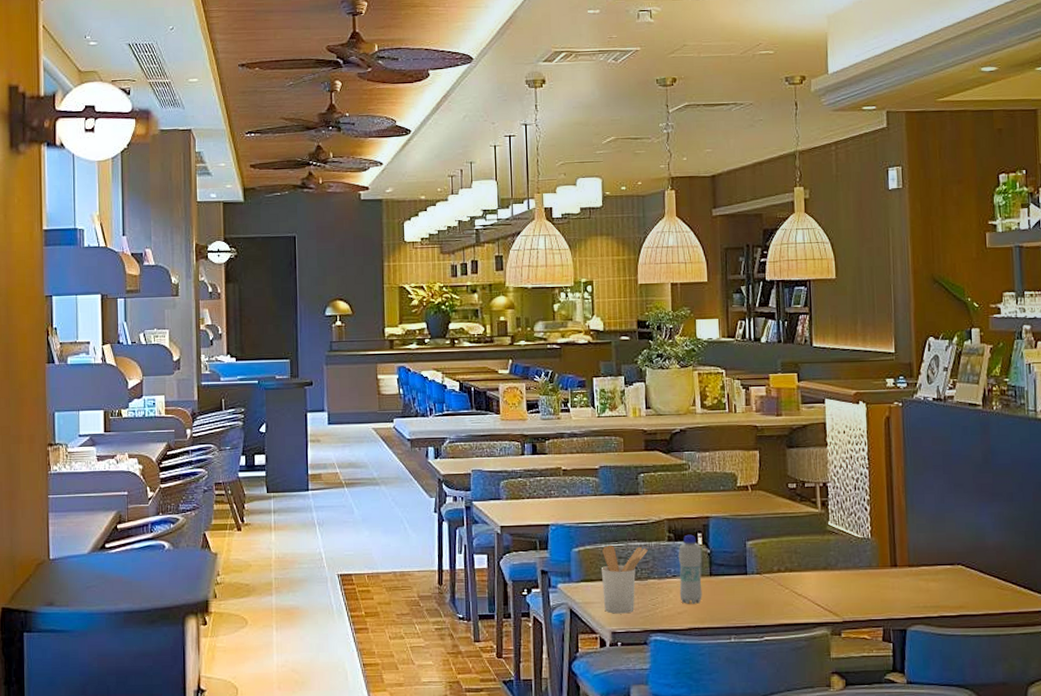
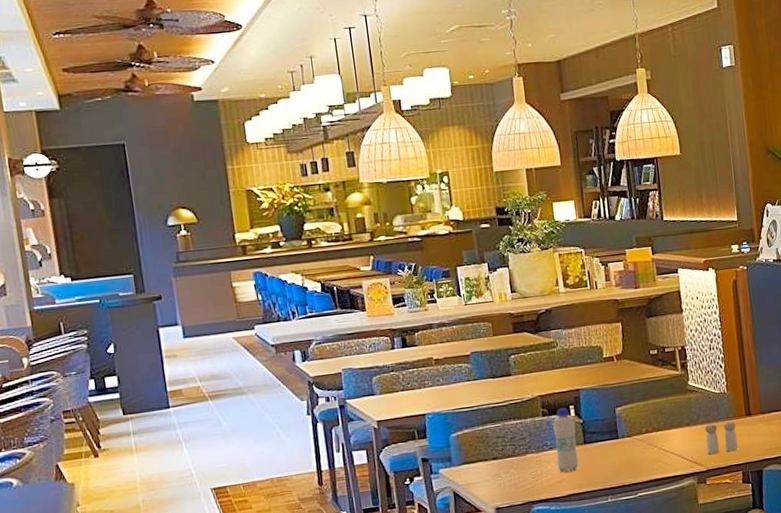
utensil holder: present [601,545,648,614] -> none [480,424,524,491]
salt and pepper shaker: none [843,571,880,605] -> present [704,421,738,455]

